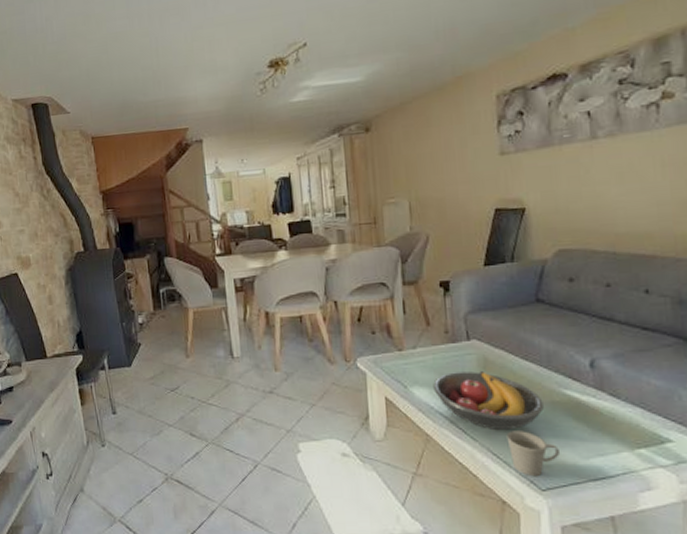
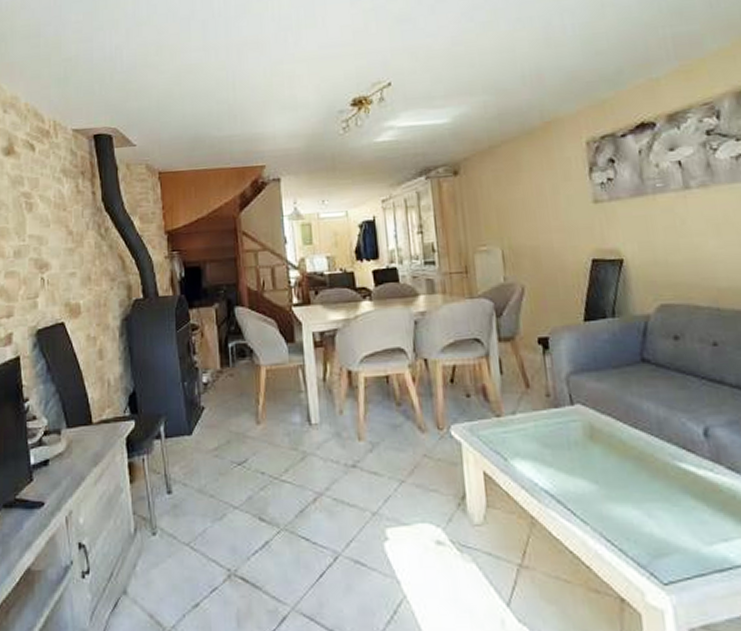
fruit bowl: present [433,370,545,429] -> none [536,439,660,510]
mug: present [506,431,560,477] -> none [620,511,680,568]

